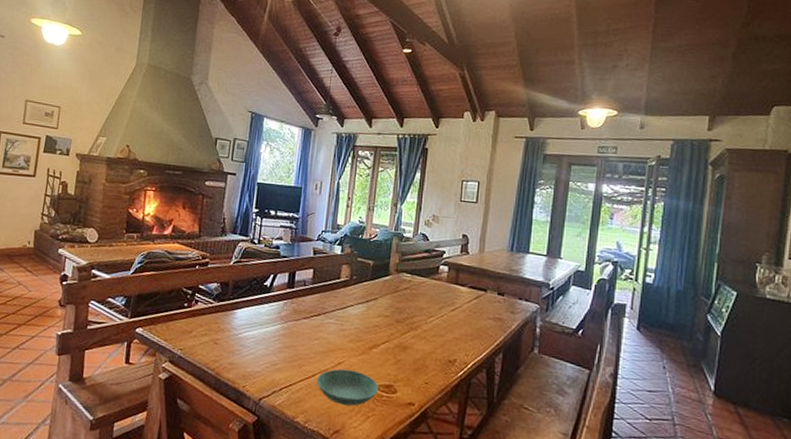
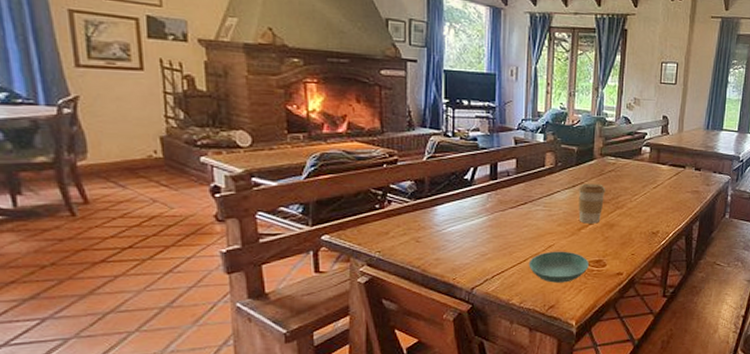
coffee cup: none [370,299,400,344] -> present [578,183,606,224]

